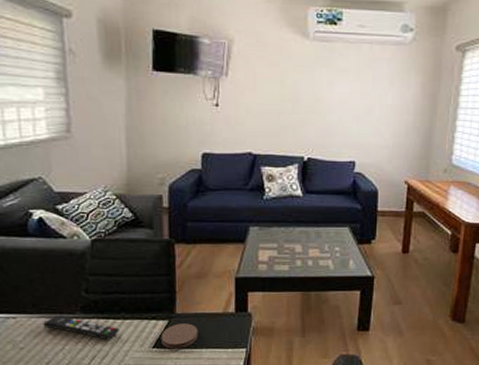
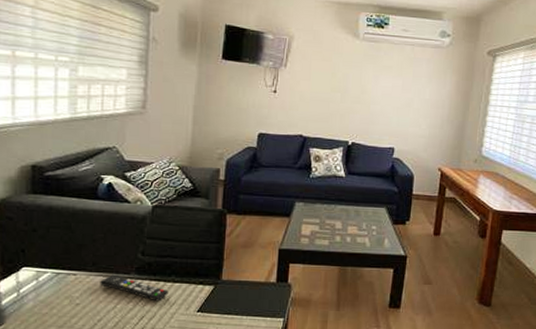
coaster: present [161,323,198,349] -> none [206,290,241,314]

